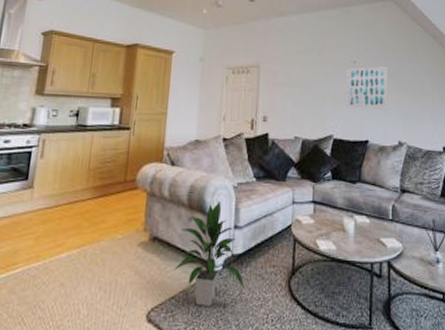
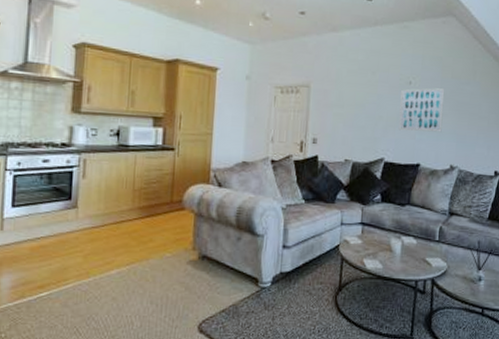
indoor plant: present [173,202,245,306] -> none [223,222,293,319]

